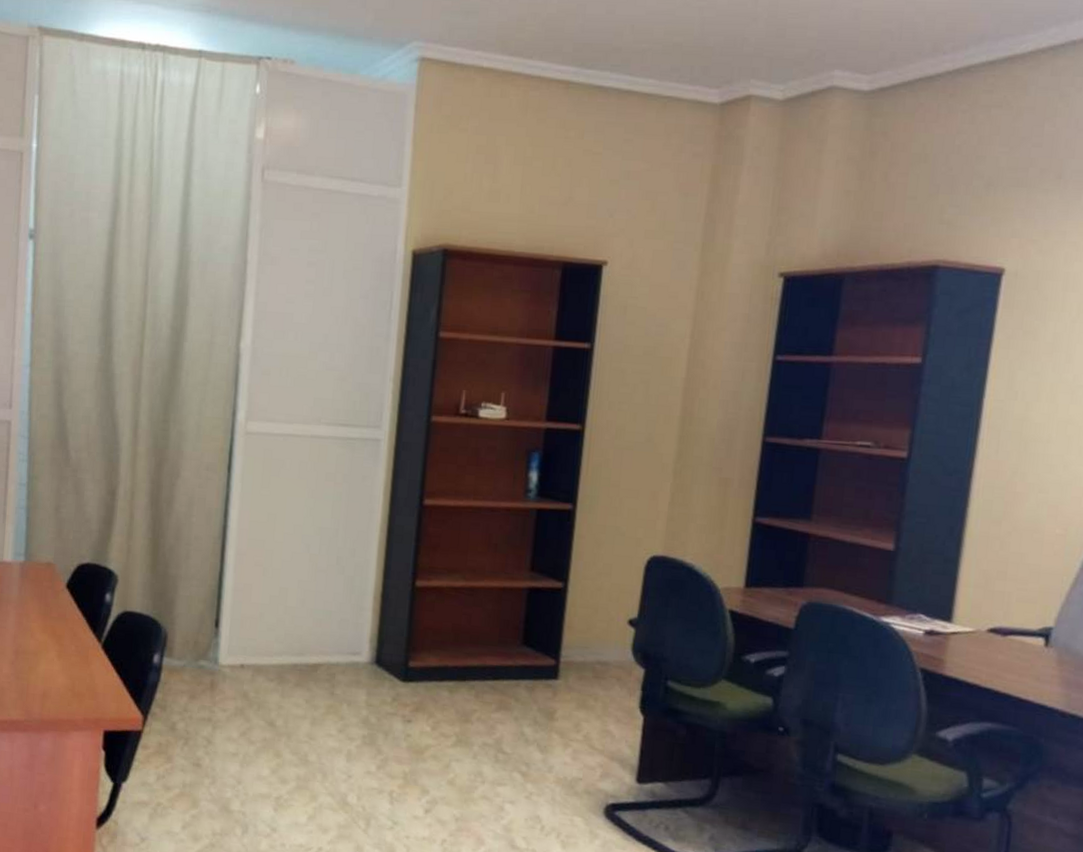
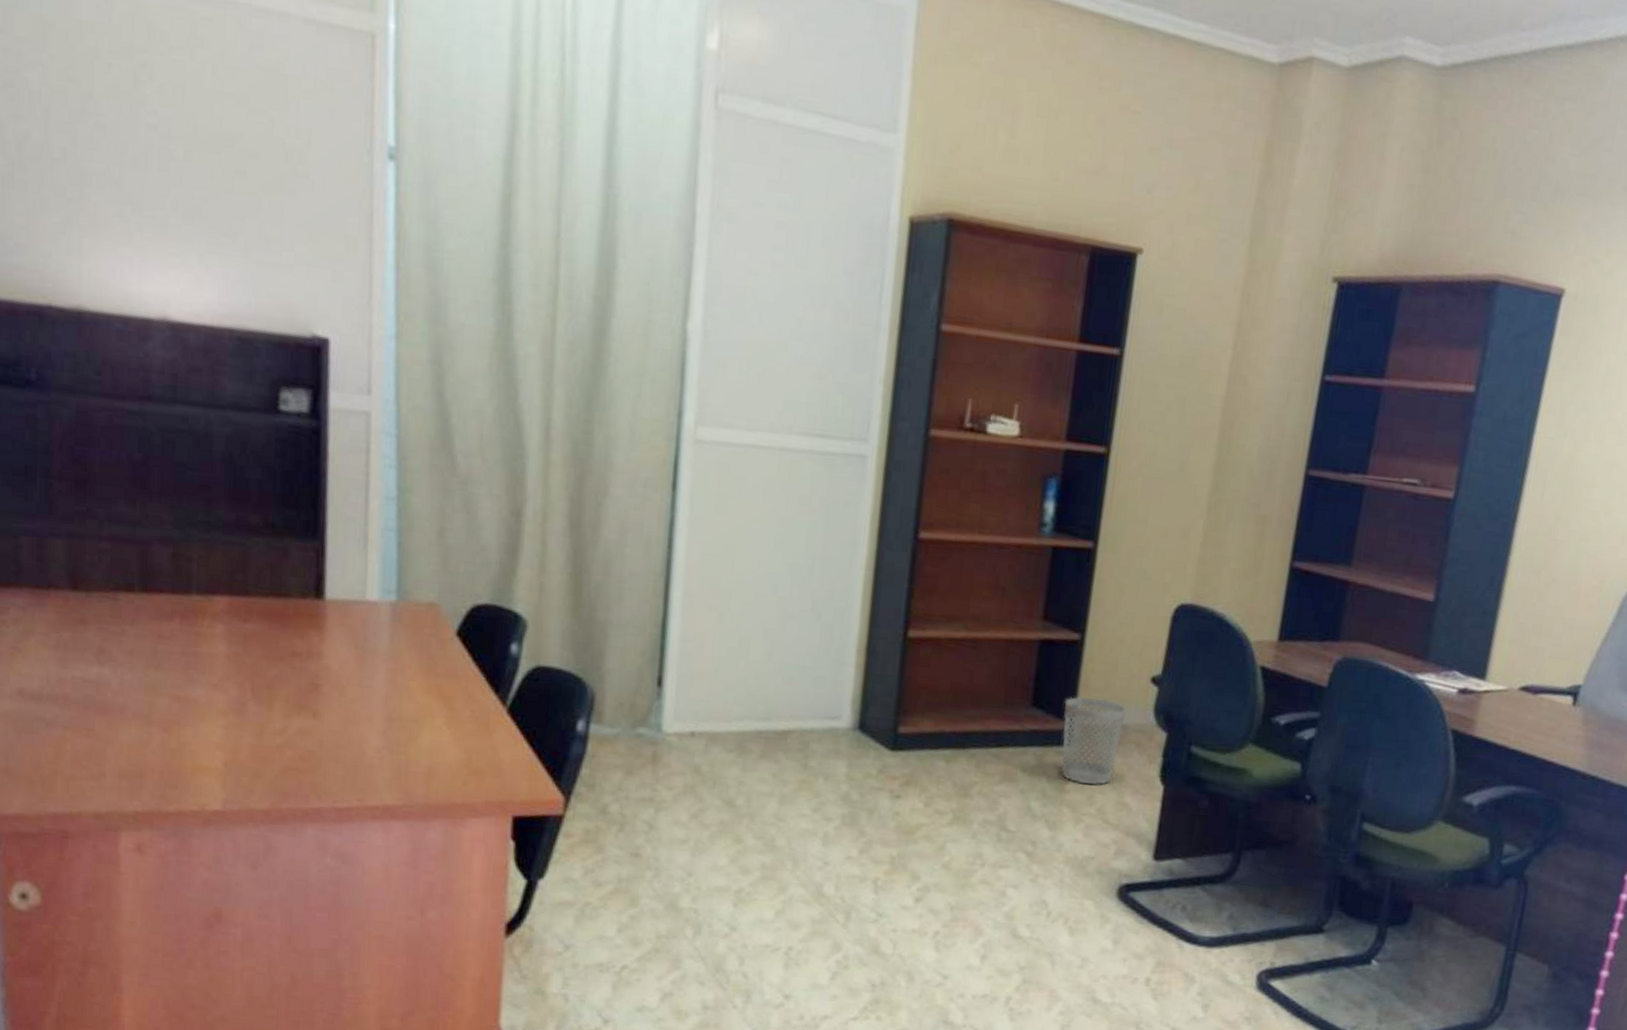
wastebasket: none [550,637,607,715] -> present [1061,697,1127,786]

